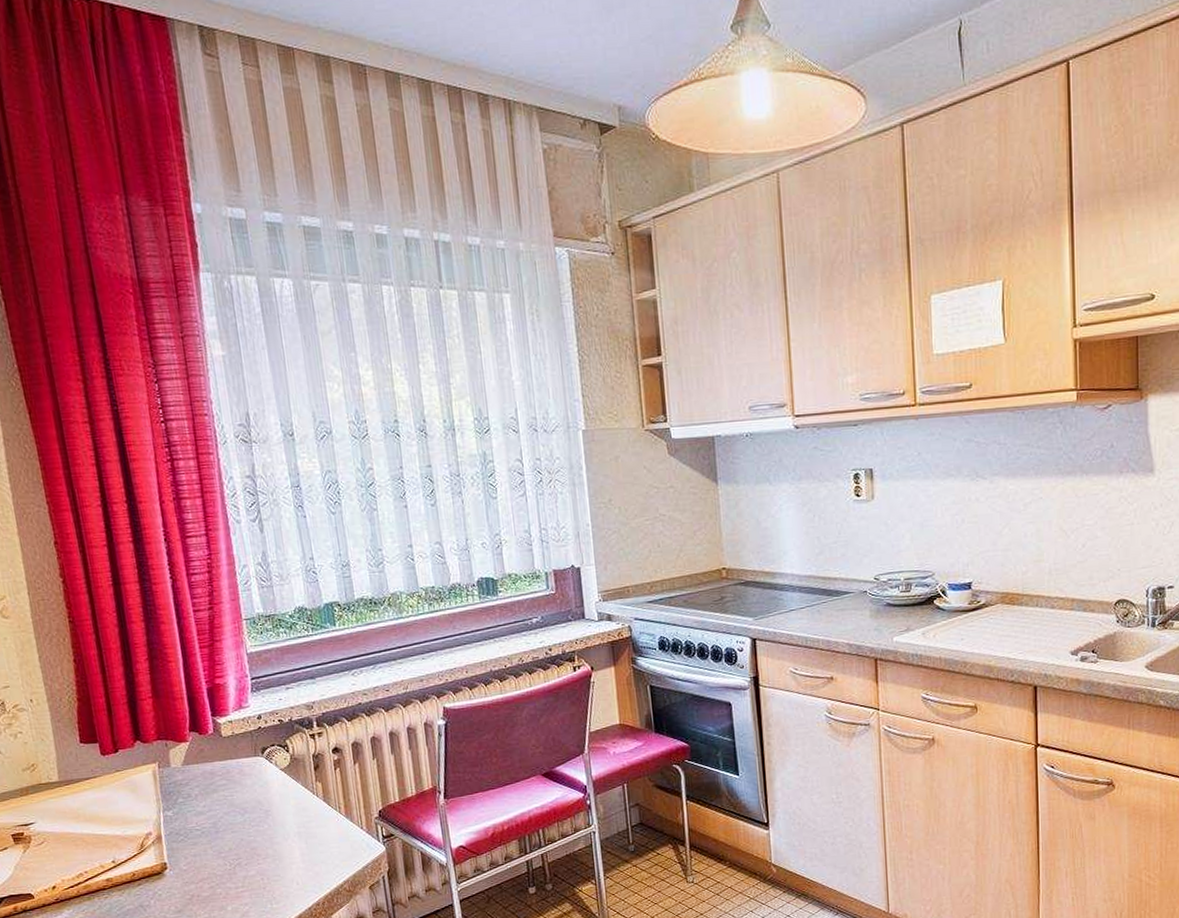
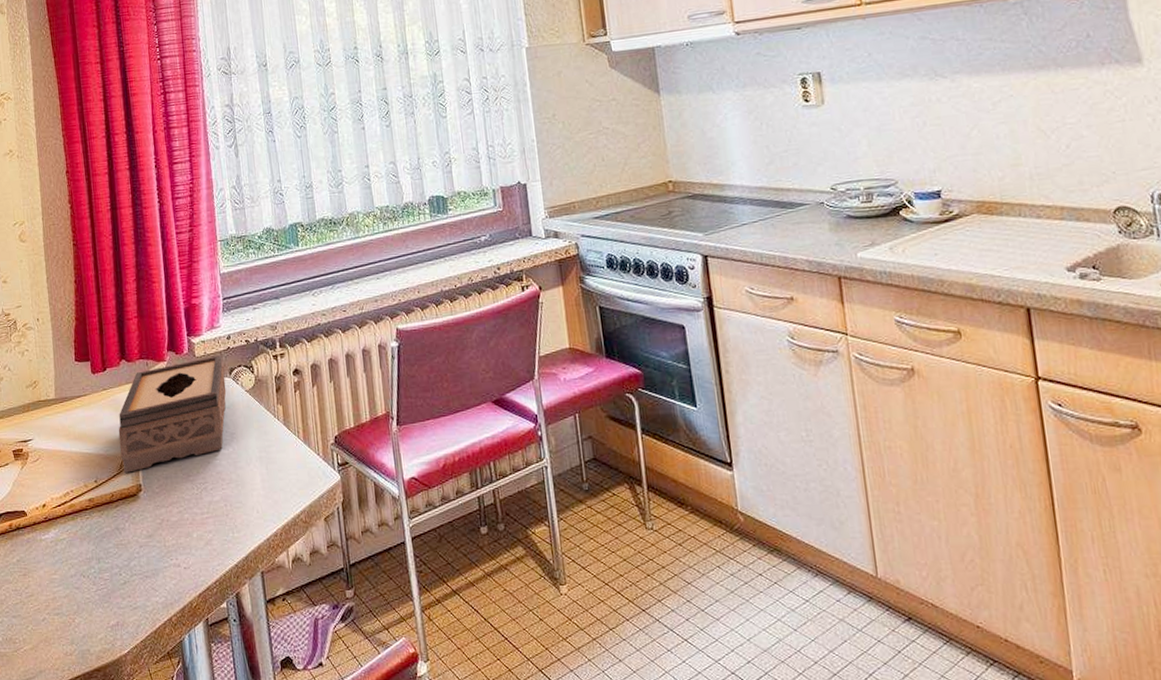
tissue box: none [136,735,260,852] -> present [118,355,227,473]

